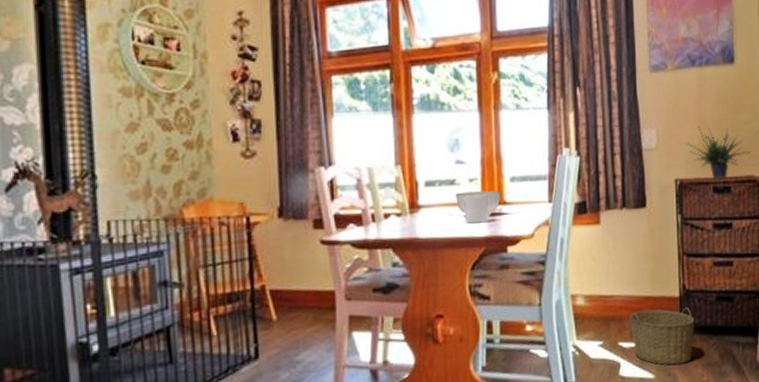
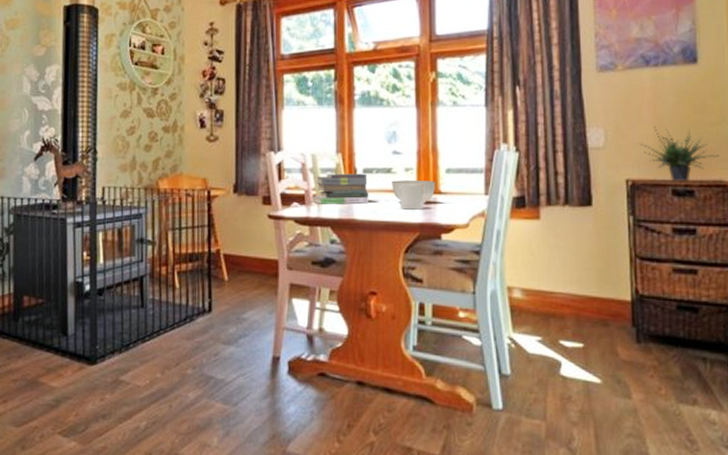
books: none [370,187,432,224] -> present [312,173,369,205]
basket: present [630,307,695,366] -> none [572,310,650,373]

